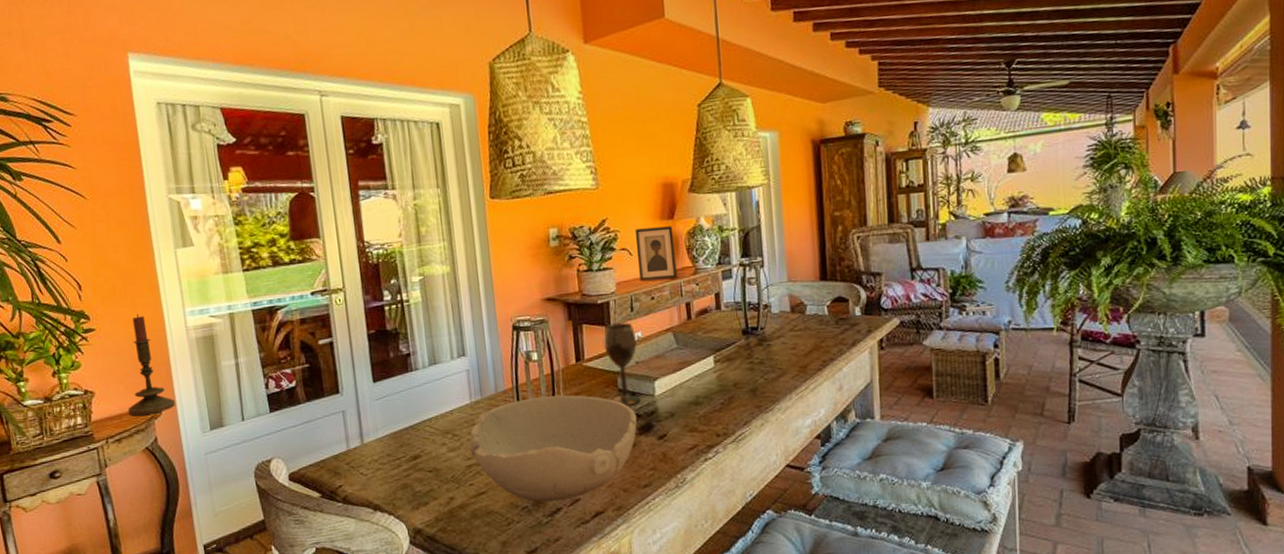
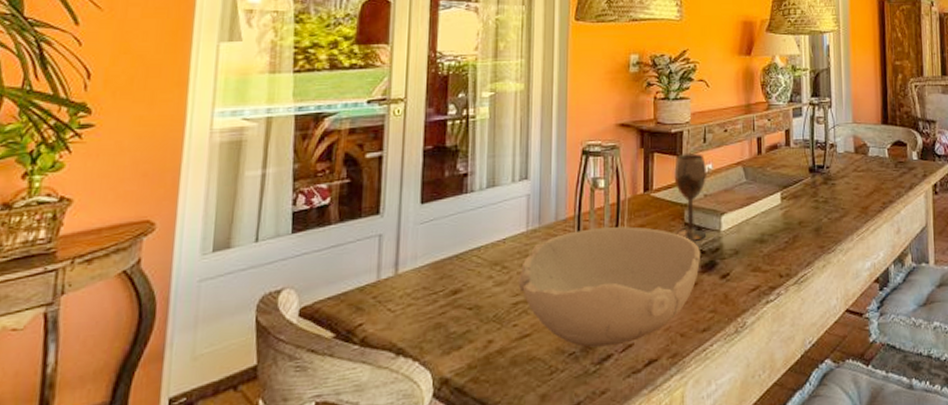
candle: present [127,313,175,417] -> none [110,110,175,232]
picture frame: present [634,226,677,281] -> none [713,62,750,113]

